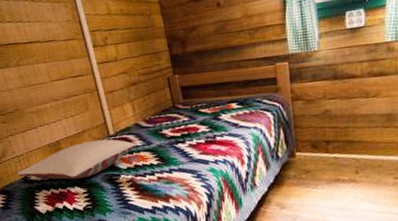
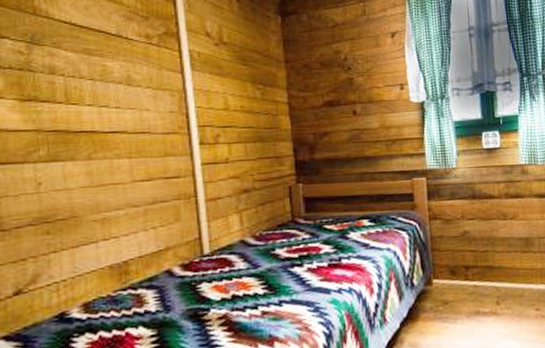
pillow: present [17,139,136,180] -> none [49,259,238,317]

